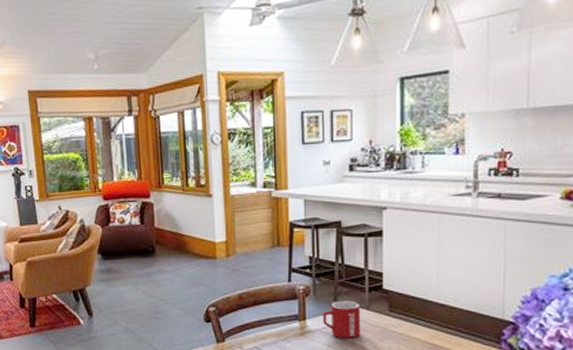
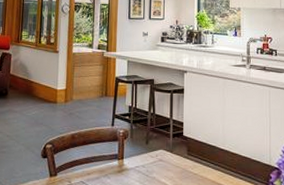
mug: present [323,300,361,338] -> none [137,144,166,177]

